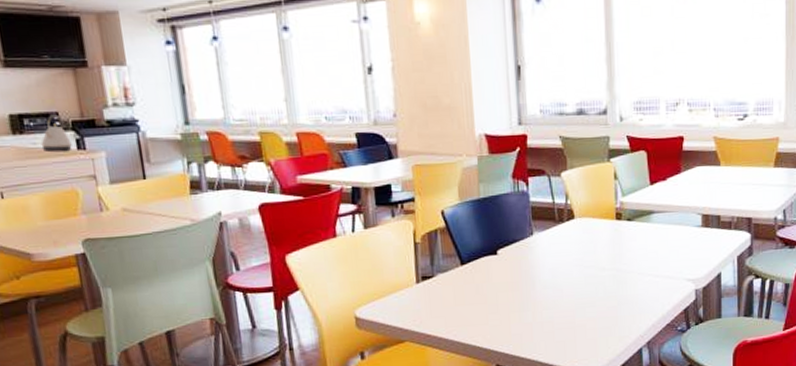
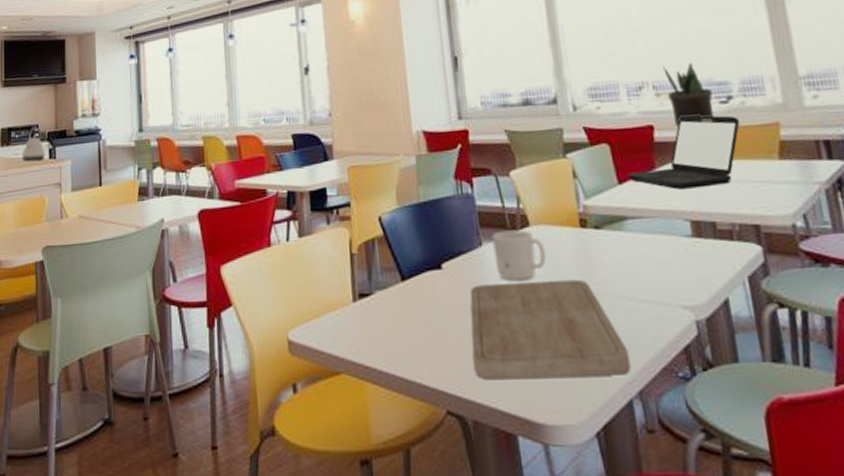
cutting board: none [519,260,643,340] -> present [469,279,631,380]
mug: none [542,221,587,263] -> present [492,229,547,280]
laptop: none [659,129,749,190] -> present [628,115,740,190]
planter: none [698,84,733,138] -> present [663,62,715,126]

